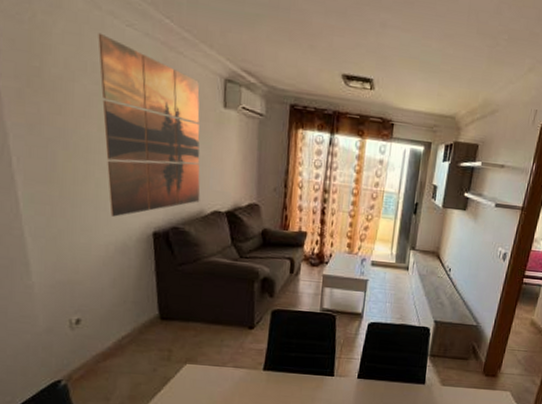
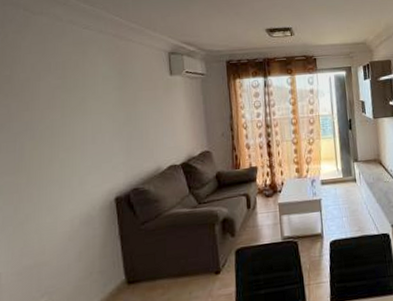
wall art: present [98,32,200,217] -> none [60,38,156,191]

